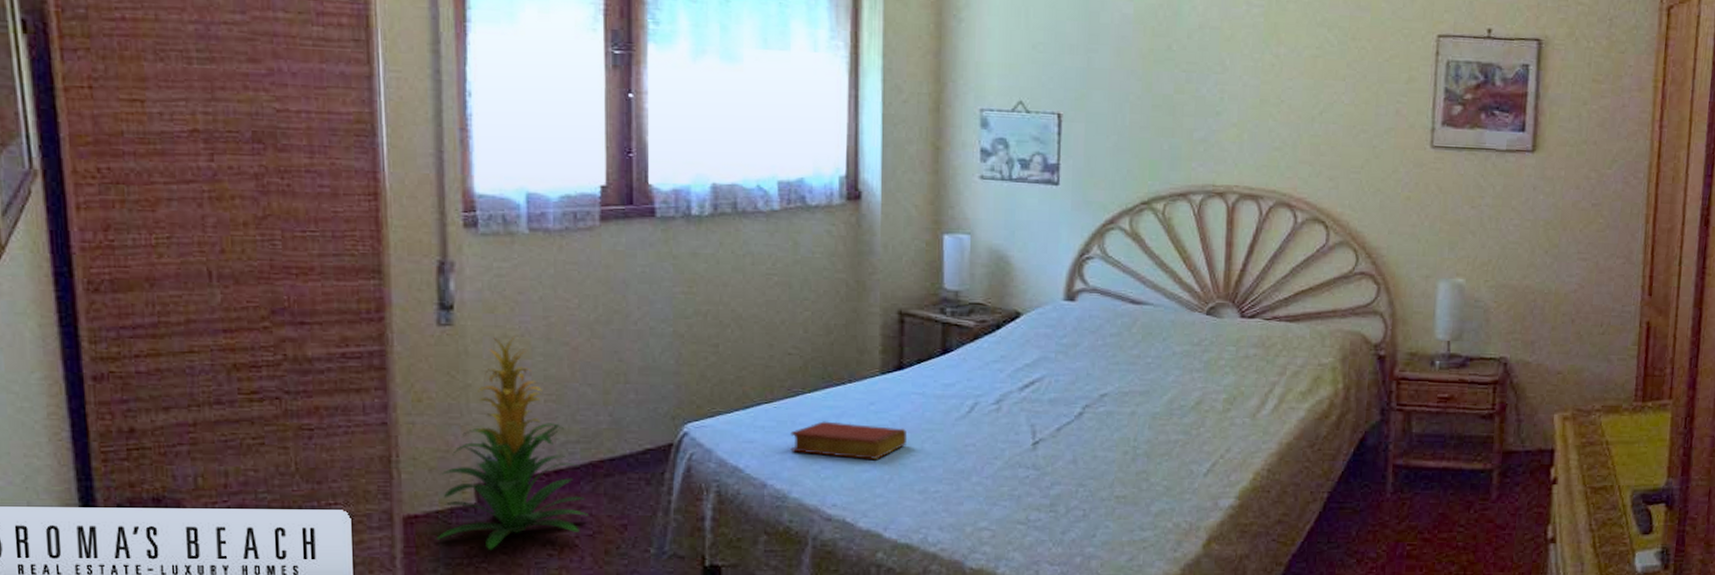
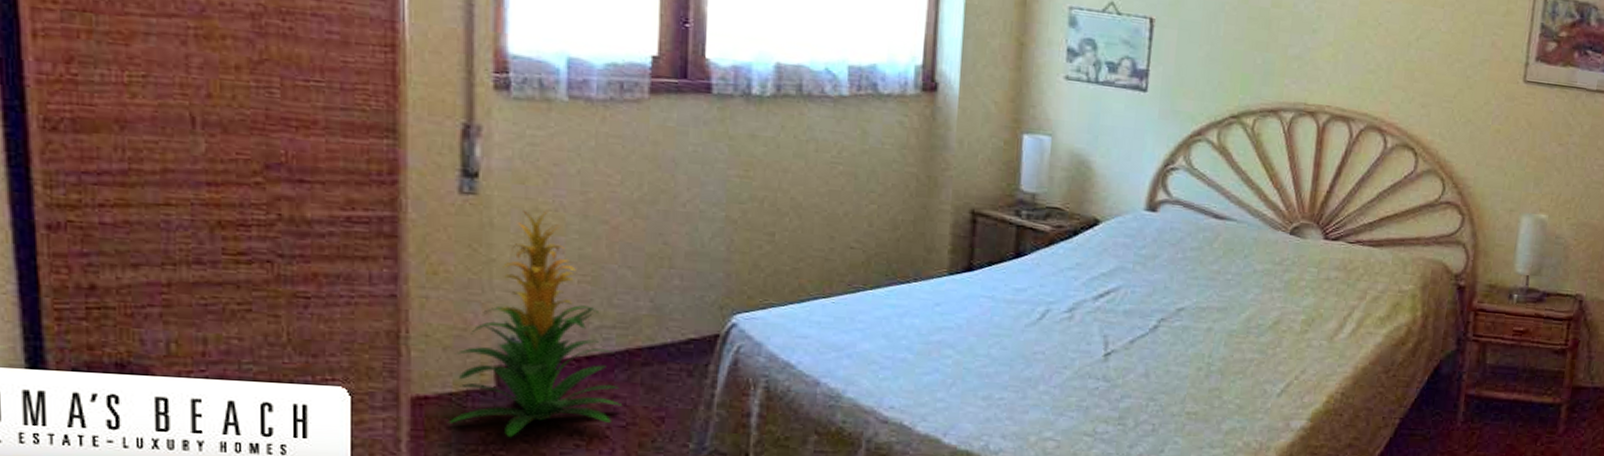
book: present [790,421,908,459] -> none [847,320,974,363]

